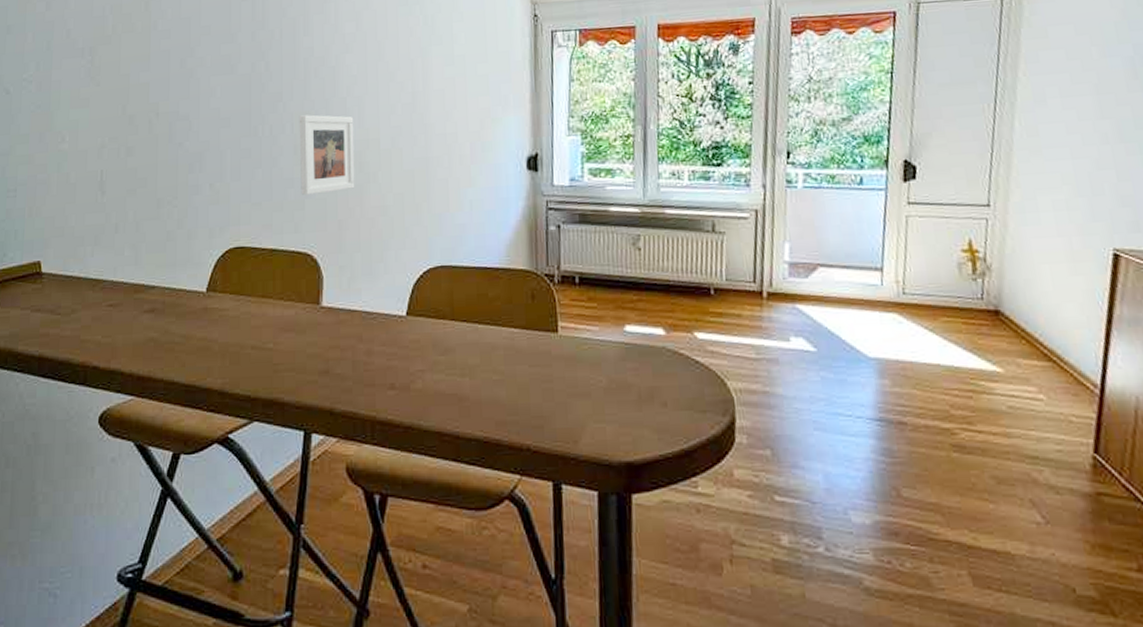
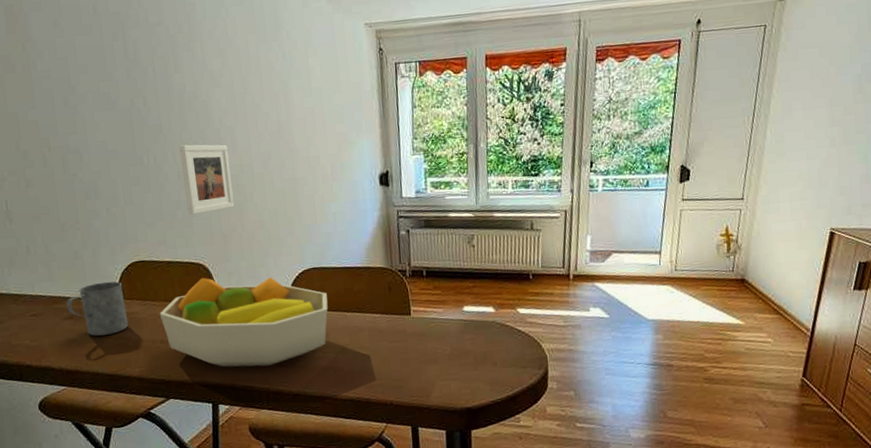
mug: none [149,269,217,335] -> present [66,281,129,336]
fruit bowl: none [254,270,456,387] -> present [159,277,328,368]

